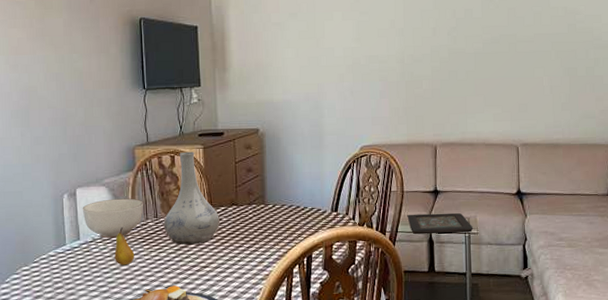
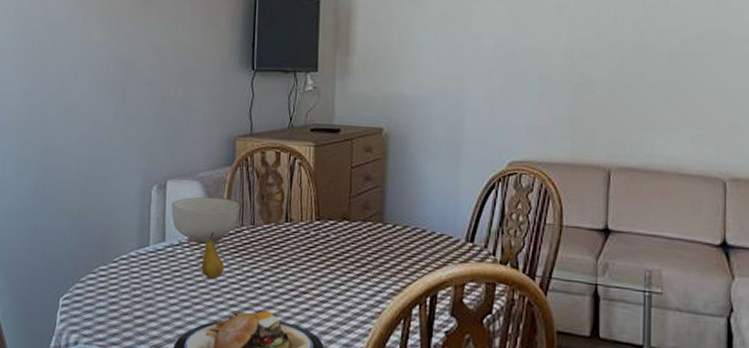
vase: present [163,151,221,245] -> none [260,148,328,263]
decorative tray: present [407,212,474,235] -> none [565,256,657,291]

